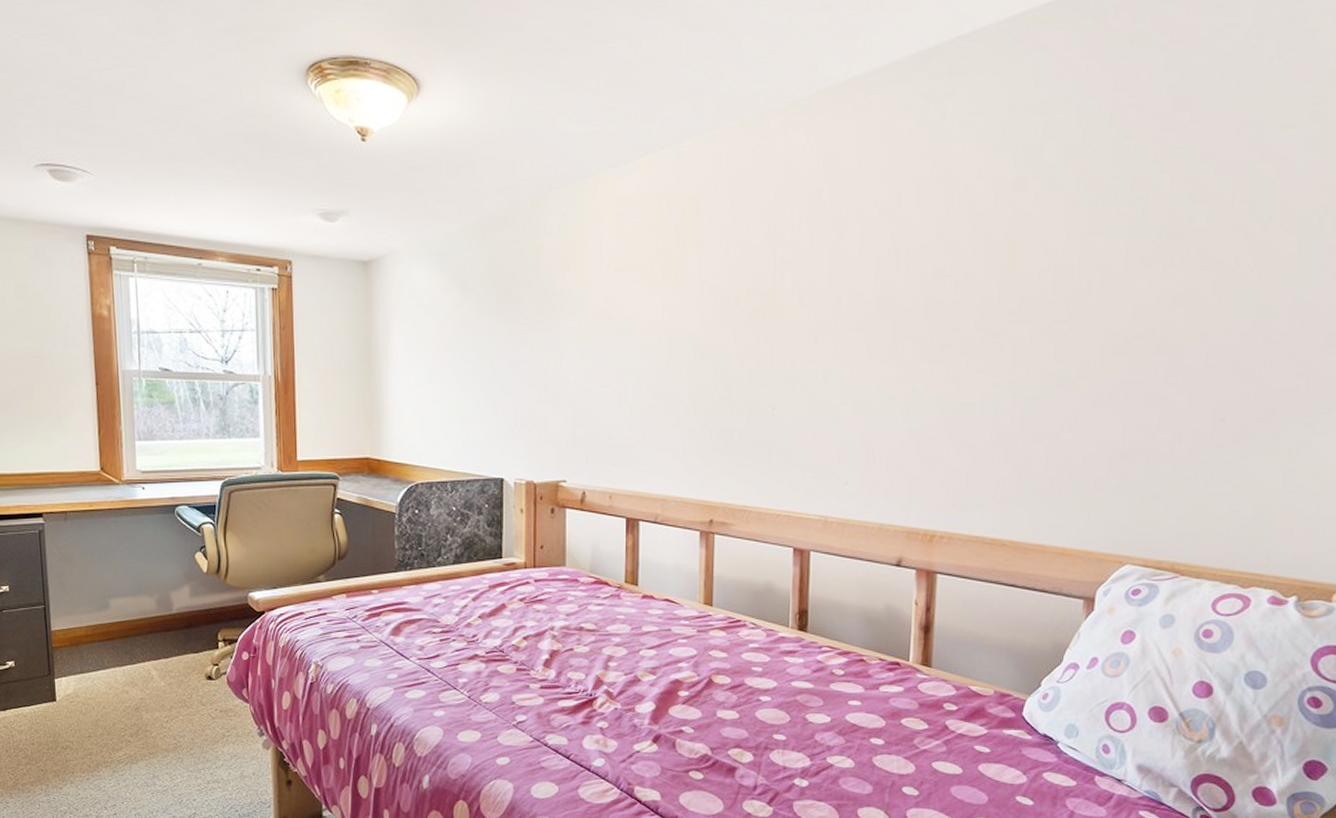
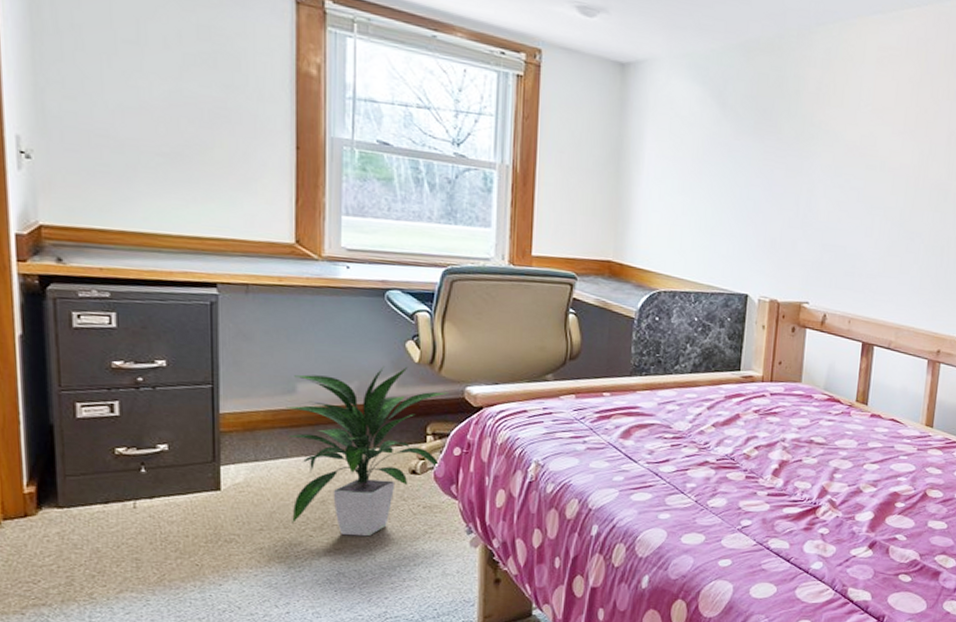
indoor plant: none [102,577,235,741] -> present [286,366,450,537]

